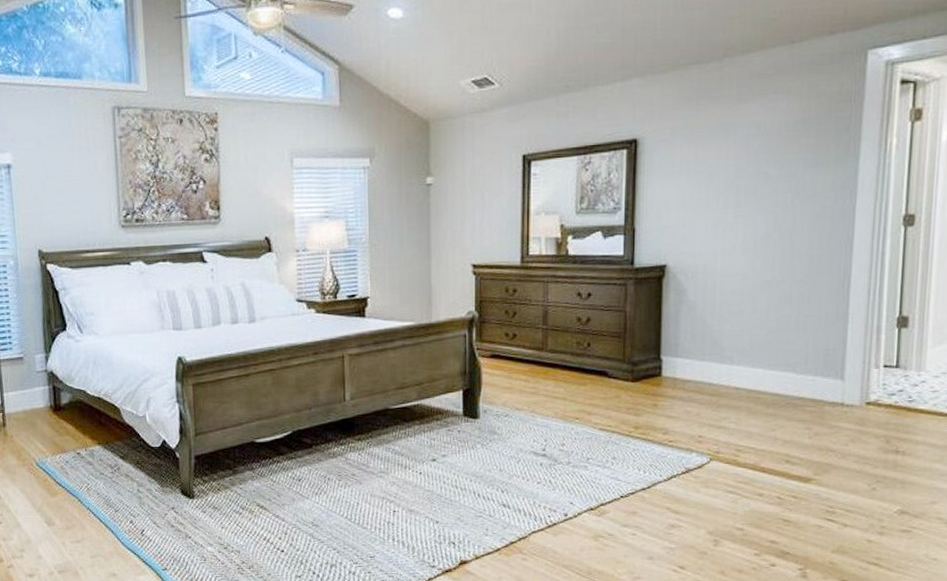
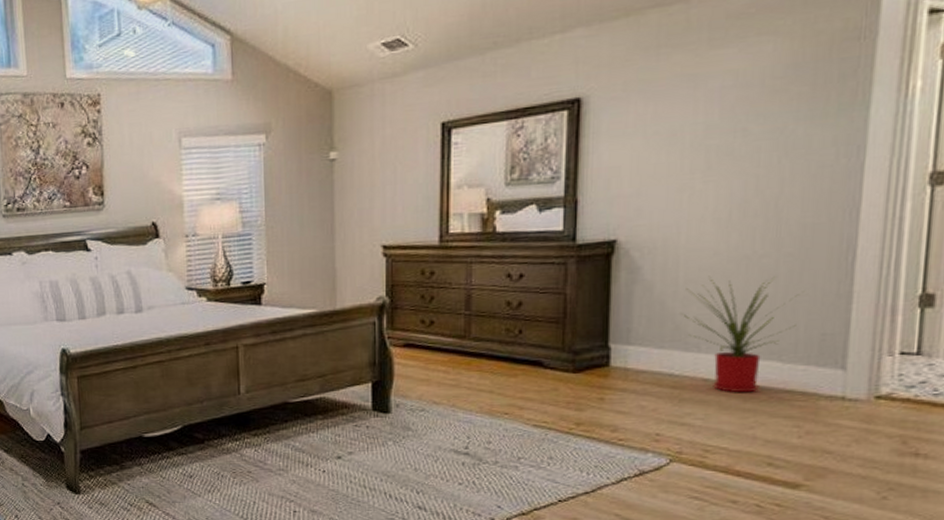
house plant: none [720,298,812,400] -> present [684,275,804,393]

